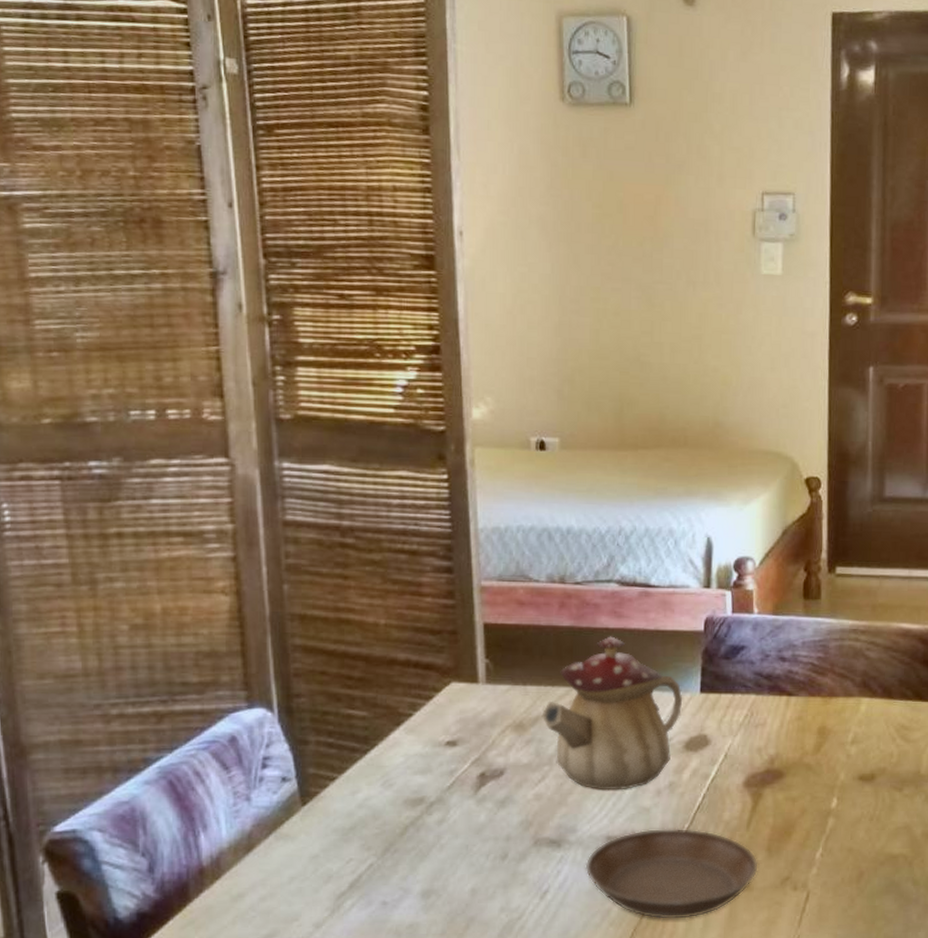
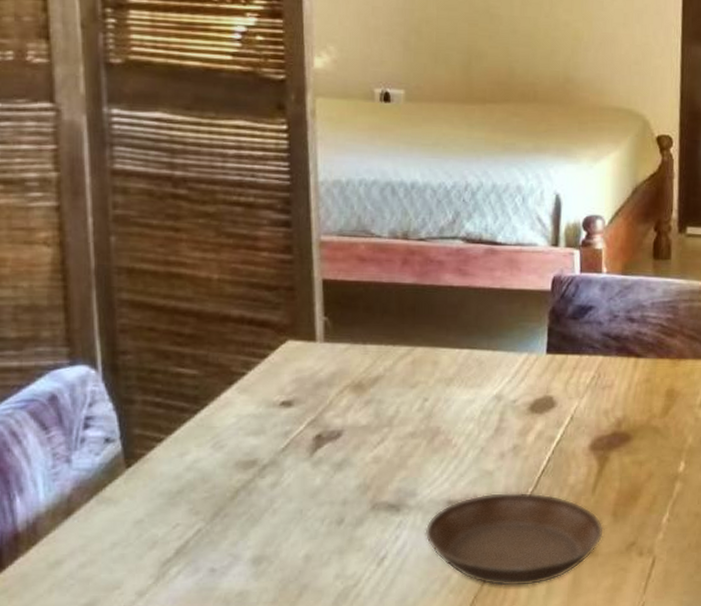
teapot: present [541,636,683,791] -> none [381,294,529,453]

